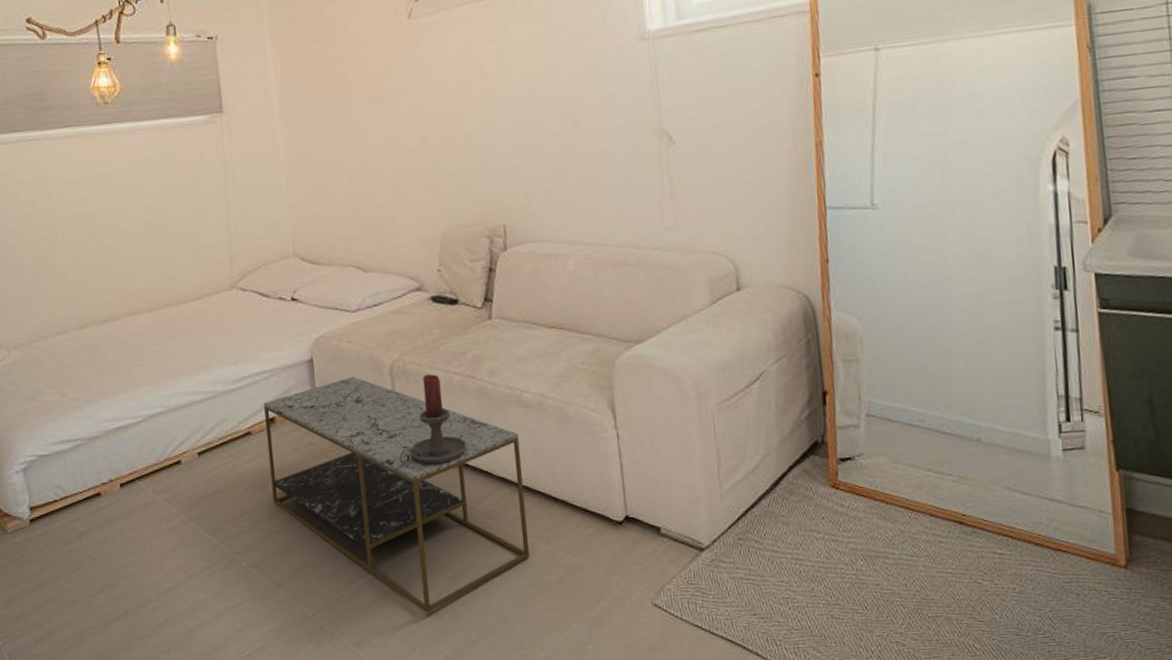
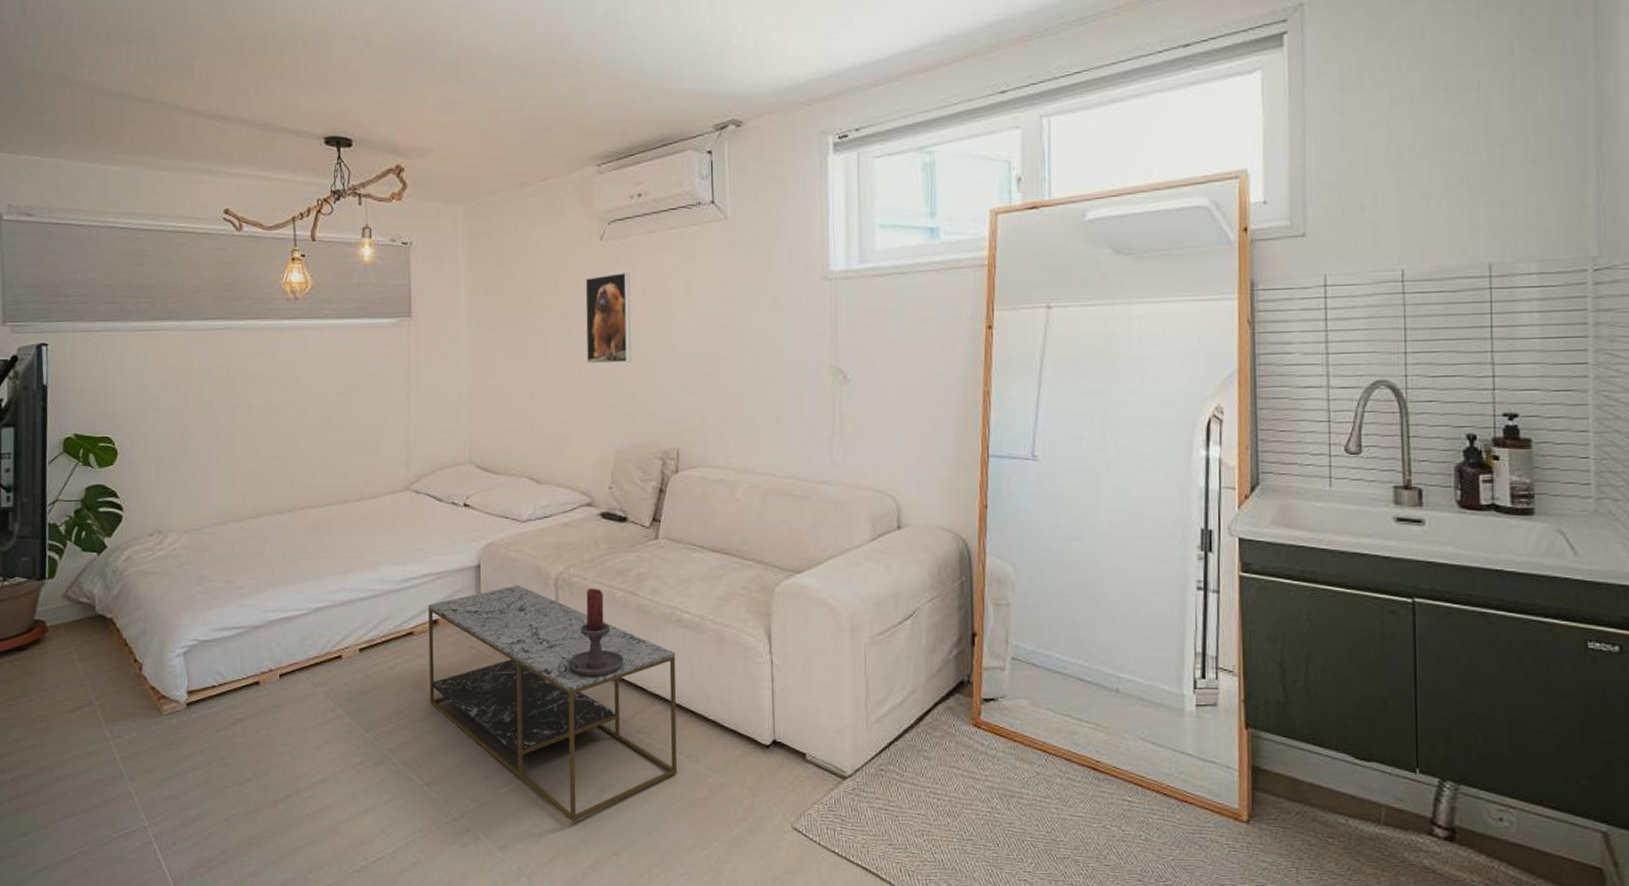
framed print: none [396,49,450,146] -> present [585,273,631,364]

